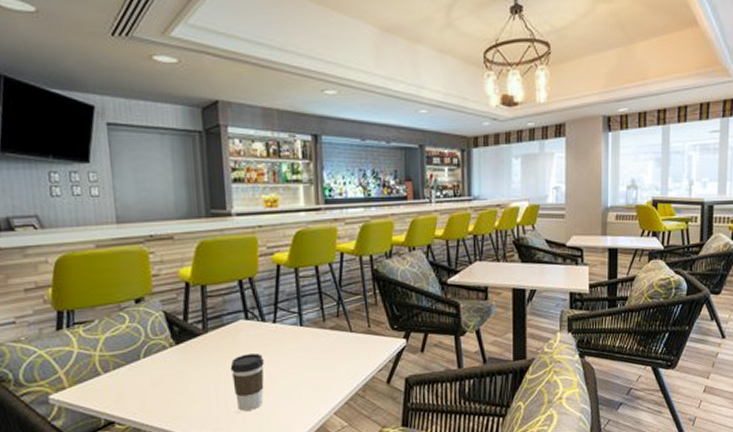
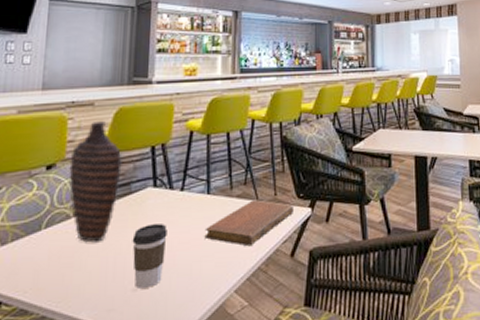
decorative vase: none [157,255,211,371] -> present [69,121,122,243]
notebook: none [300,331,389,374] -> present [204,199,295,247]

